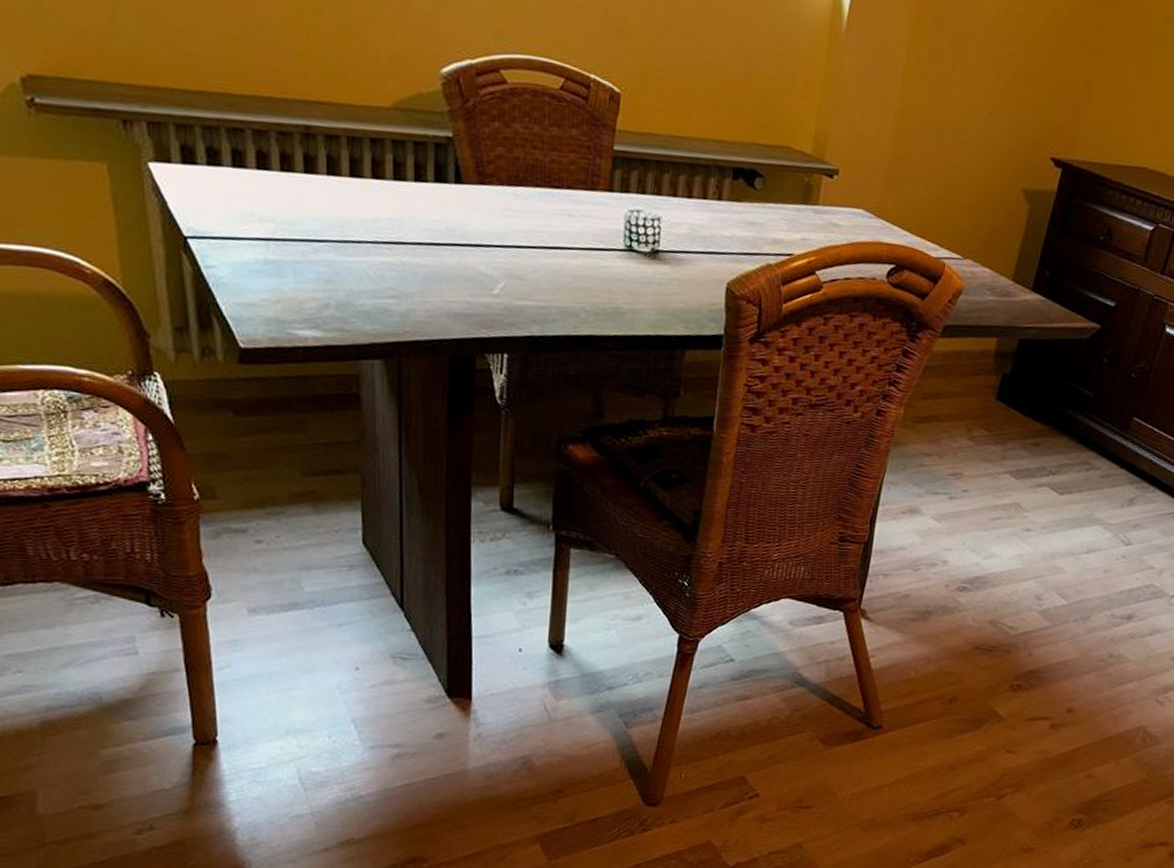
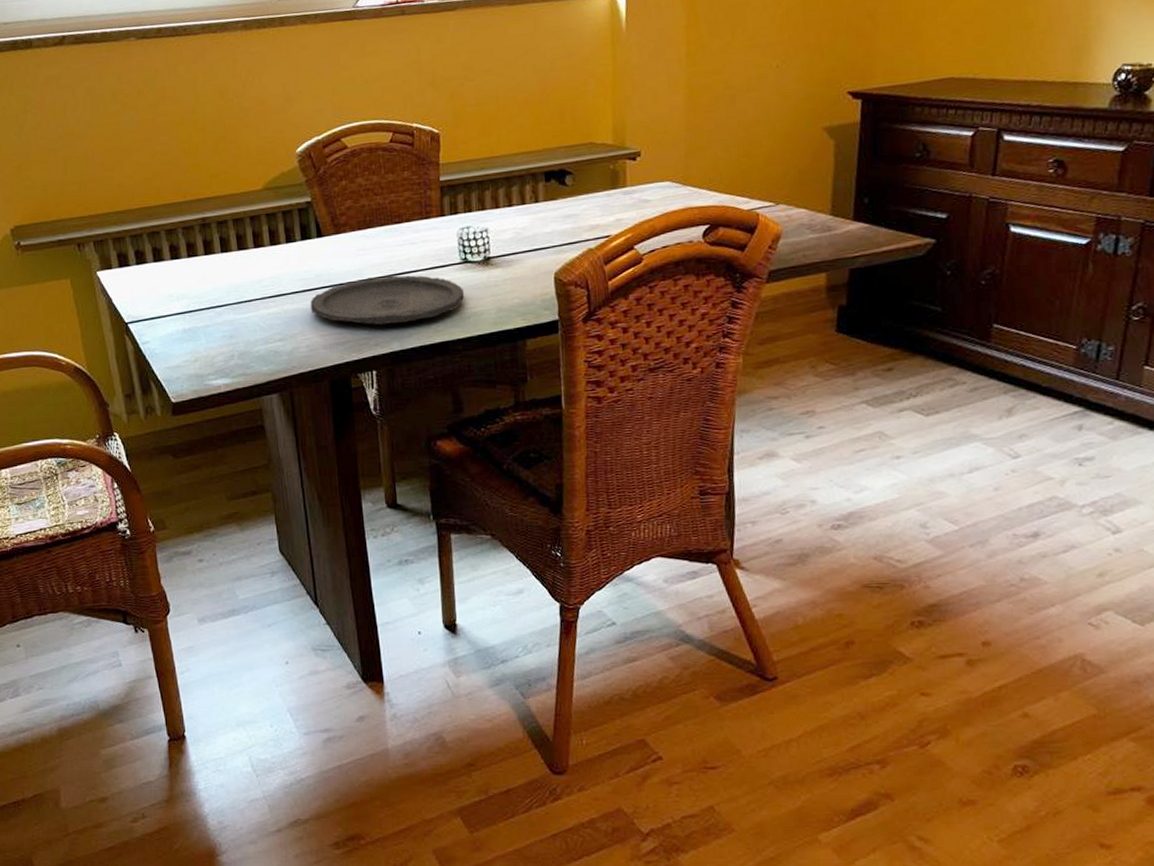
plate: none [436,244,624,306] -> present [310,275,465,325]

